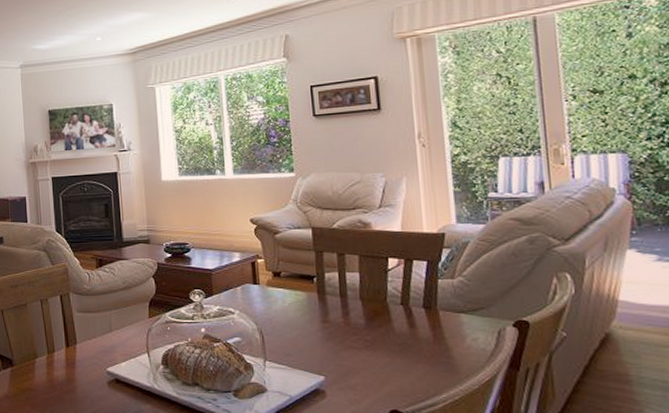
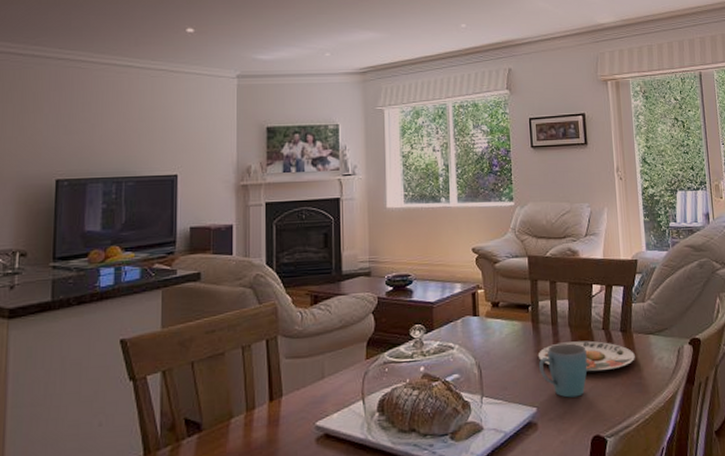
plate: none [325,315,442,347] -> present [538,340,635,372]
mug: none [325,316,383,370] -> present [538,343,588,398]

